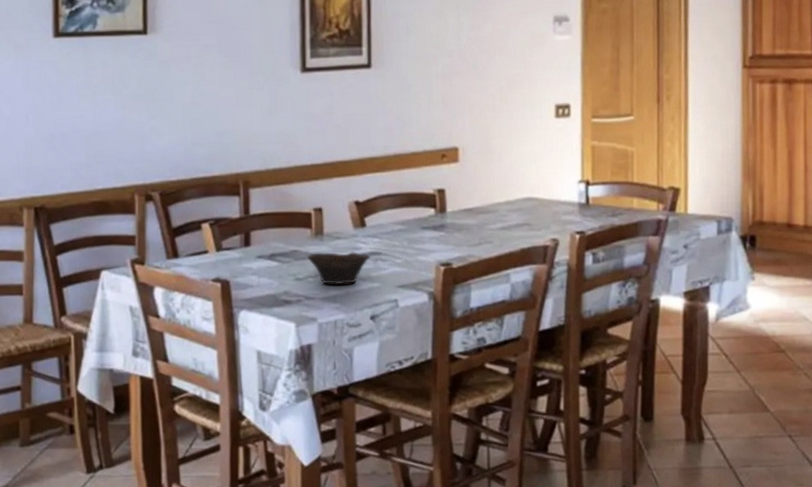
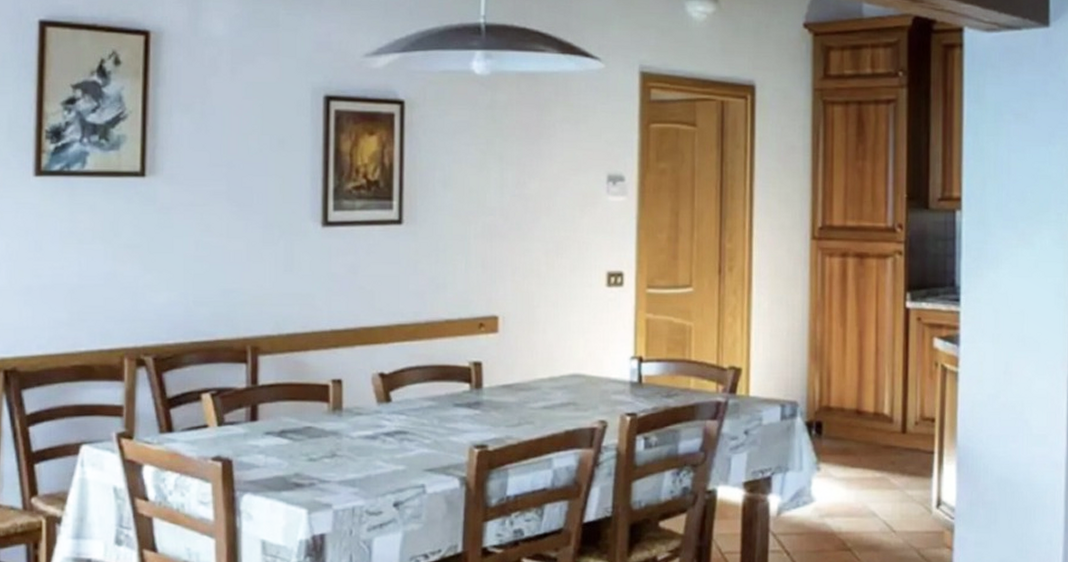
bowl: present [307,252,371,285] -> none [323,430,396,467]

